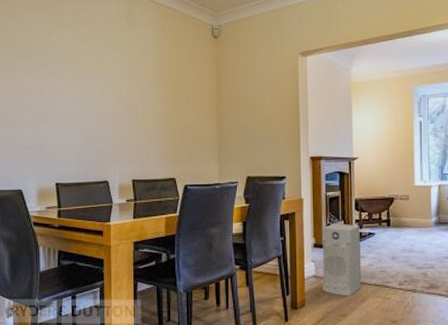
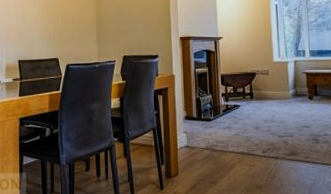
air purifier: present [322,223,362,297] -> none [193,97,229,165]

